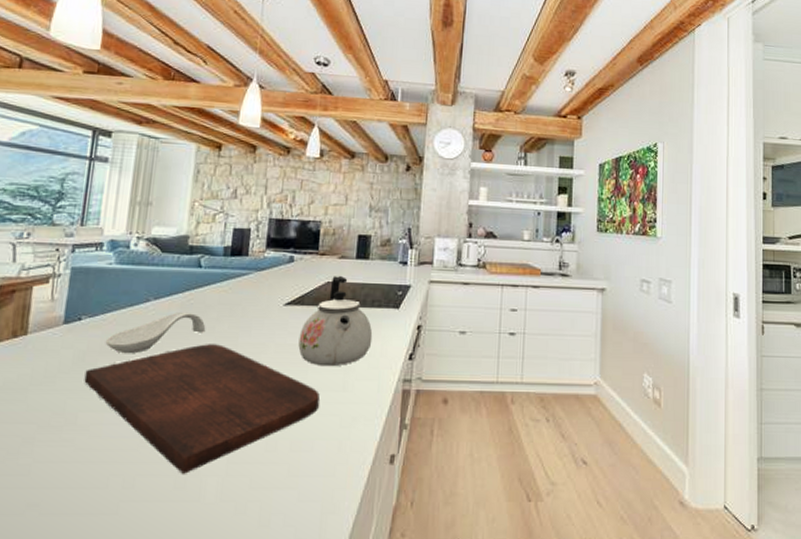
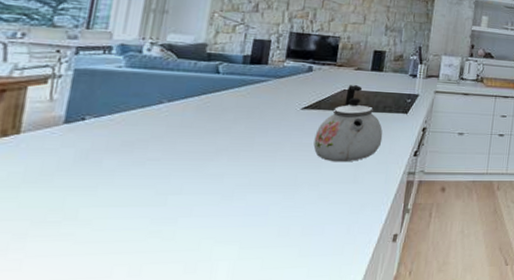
cutting board: present [84,344,320,474] -> none [87,143,332,260]
spoon rest: present [105,311,206,354] -> none [112,113,222,152]

